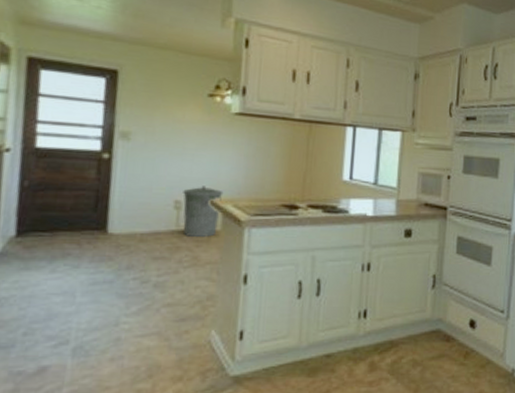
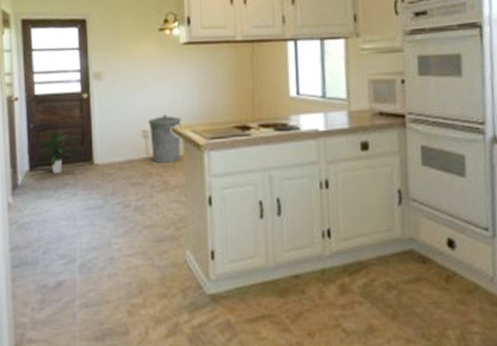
indoor plant: none [33,188,81,242] -> present [40,127,73,174]

